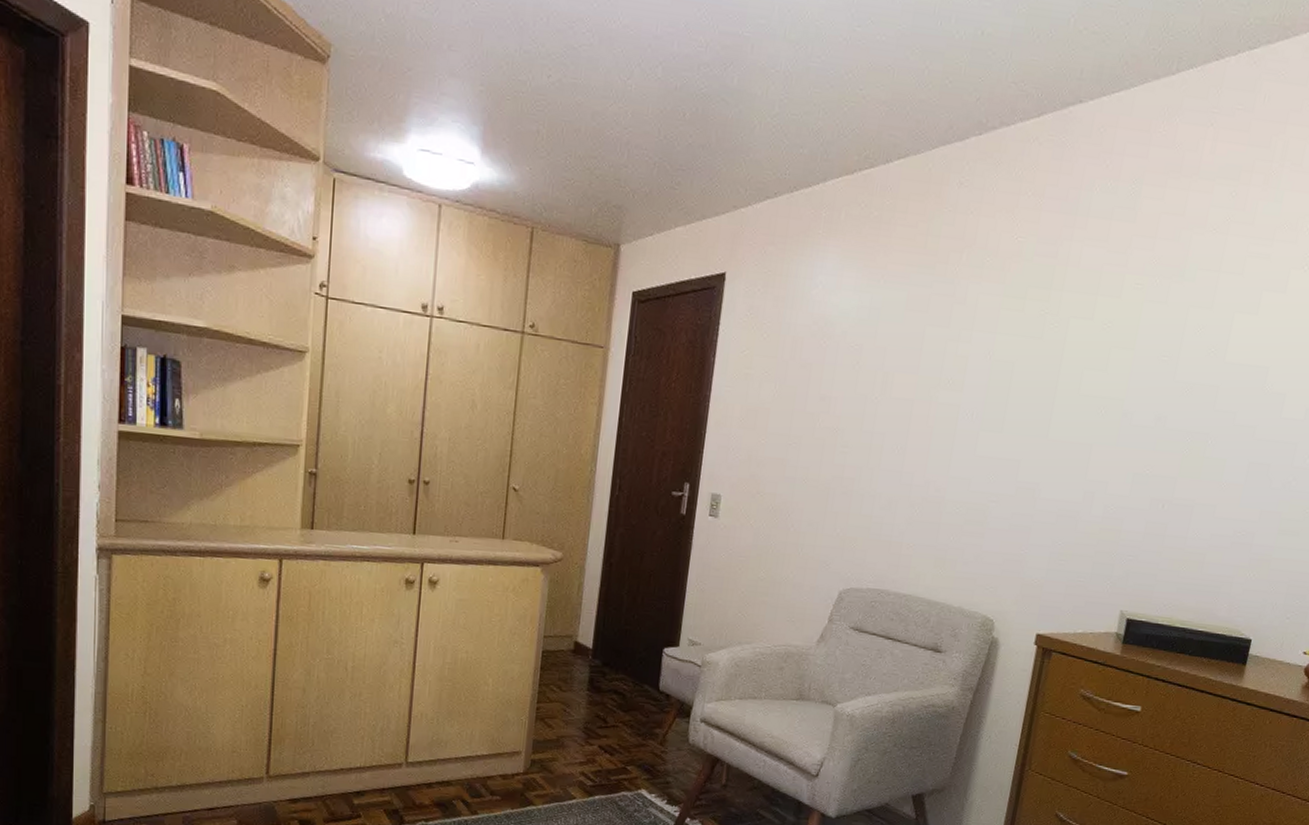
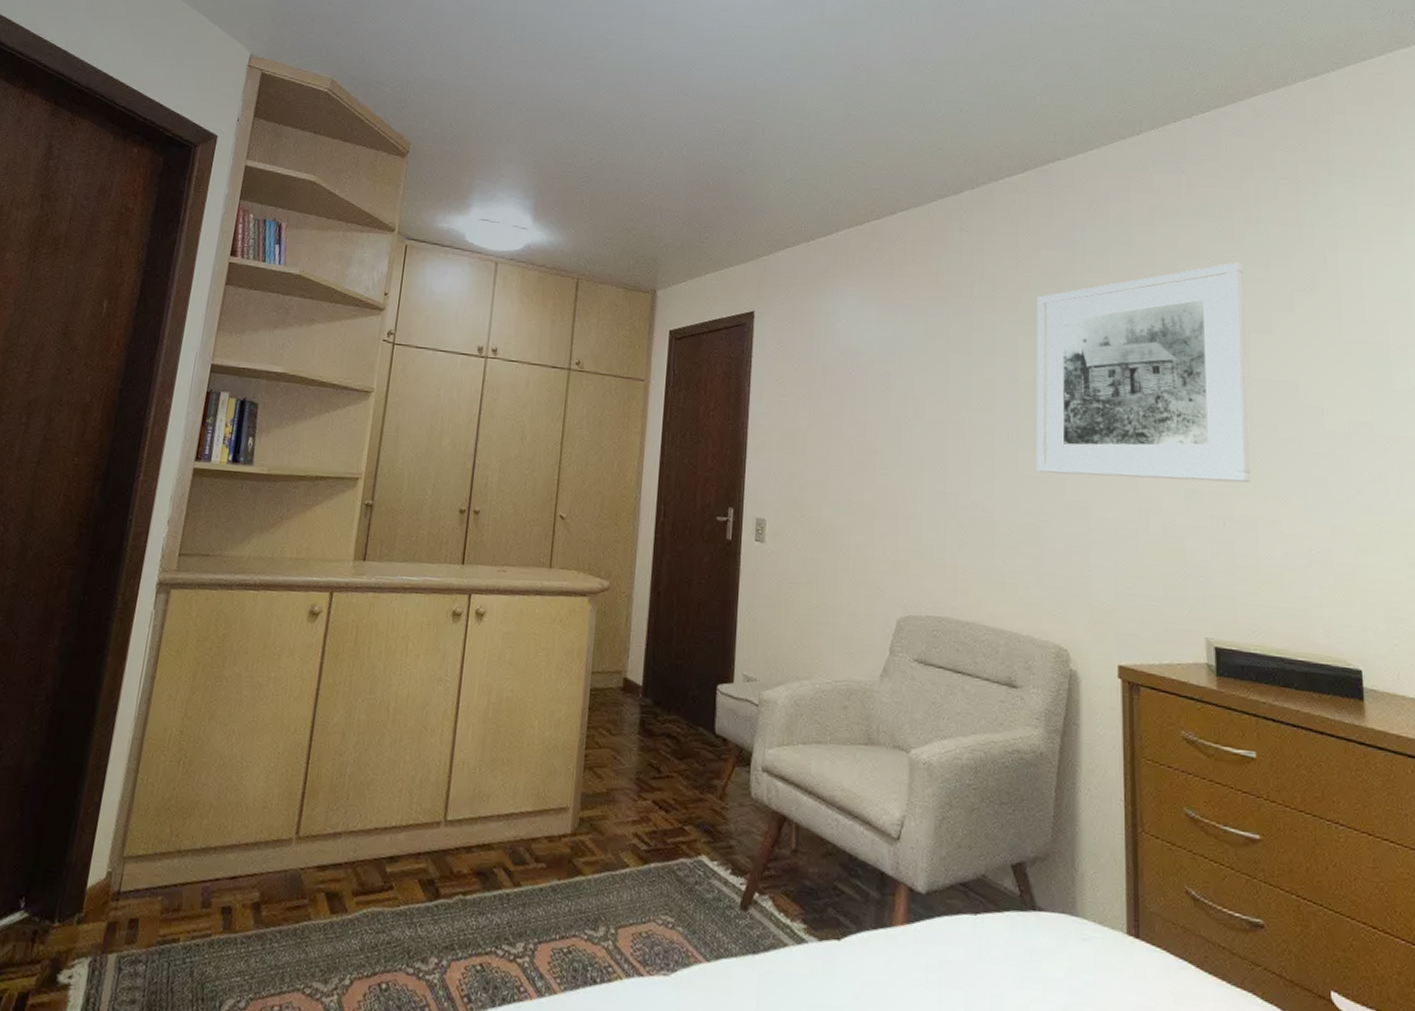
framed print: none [995,234,1247,468] -> present [1037,262,1252,483]

